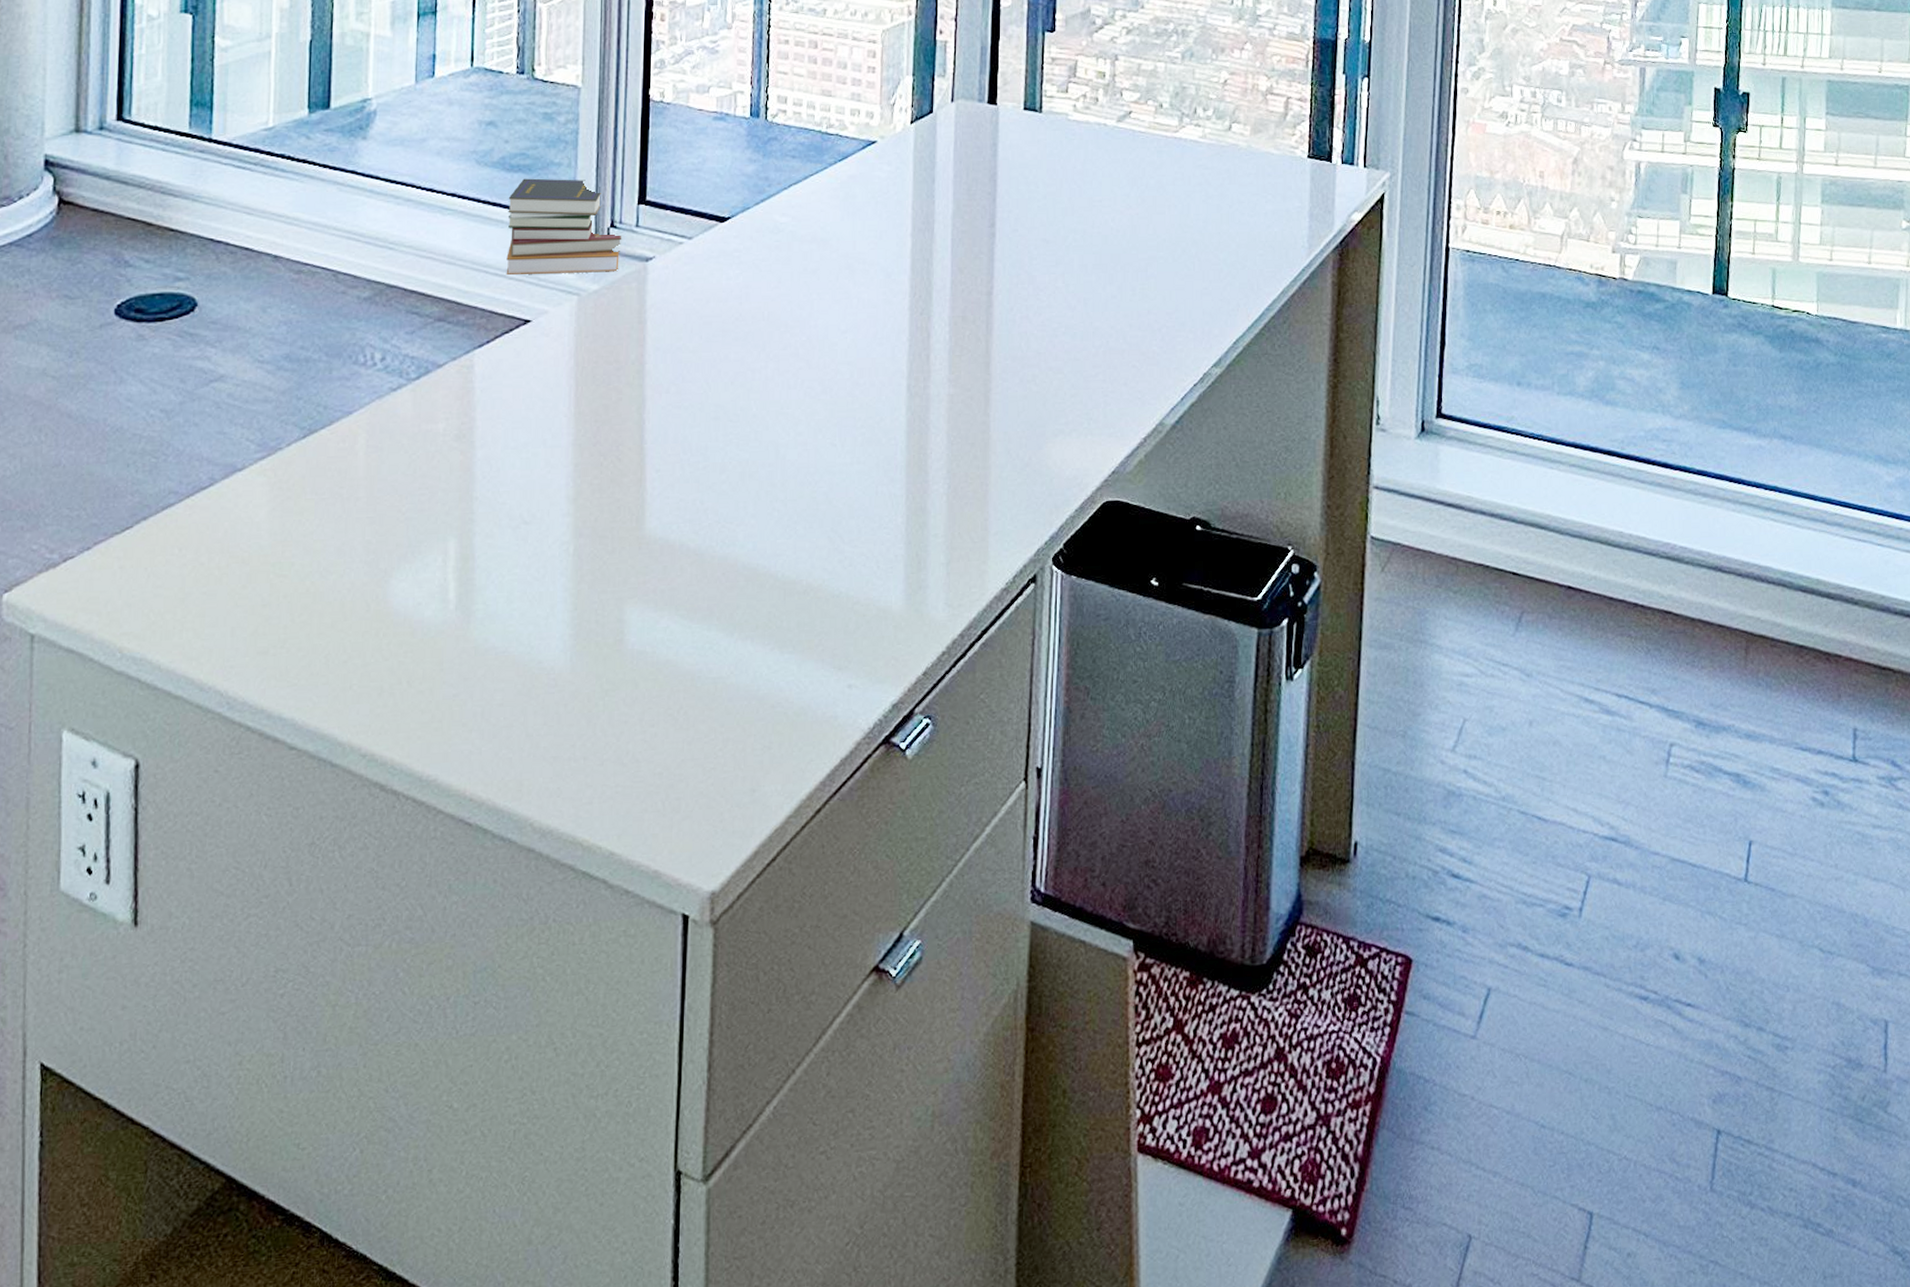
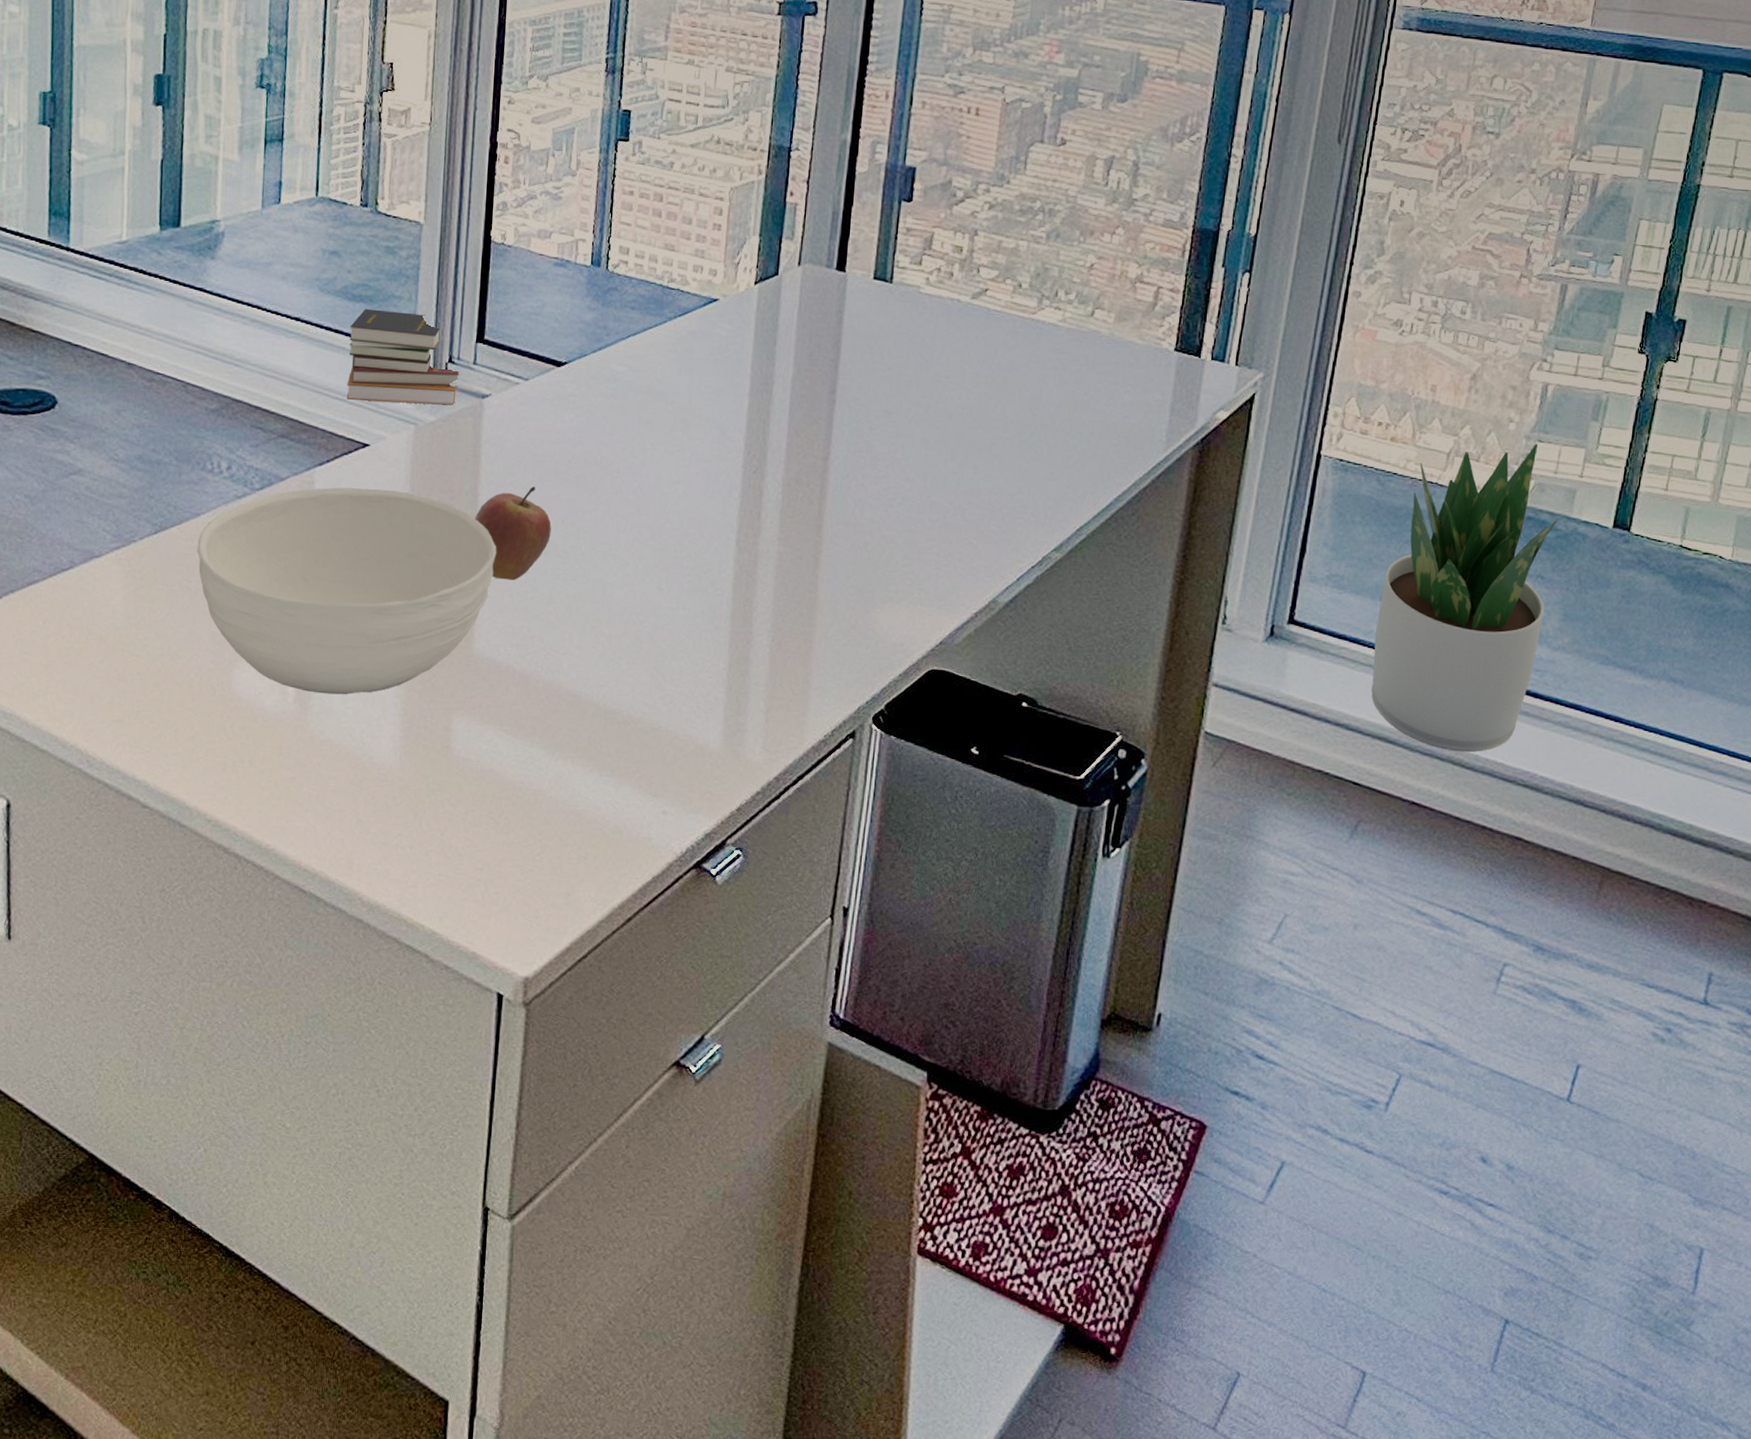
bowl: none [349,366,666,597] -> present [197,487,497,695]
fruit: none [642,349,721,451] -> present [475,486,551,580]
planter: none [1516,219,1665,530] -> present [1371,443,1559,753]

